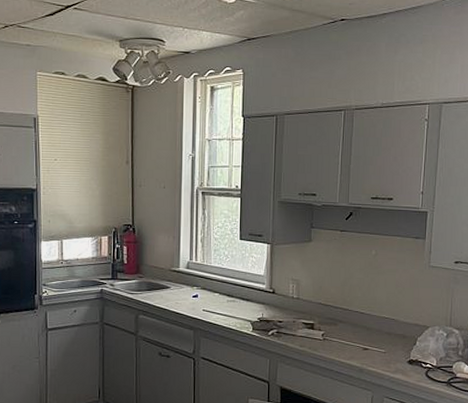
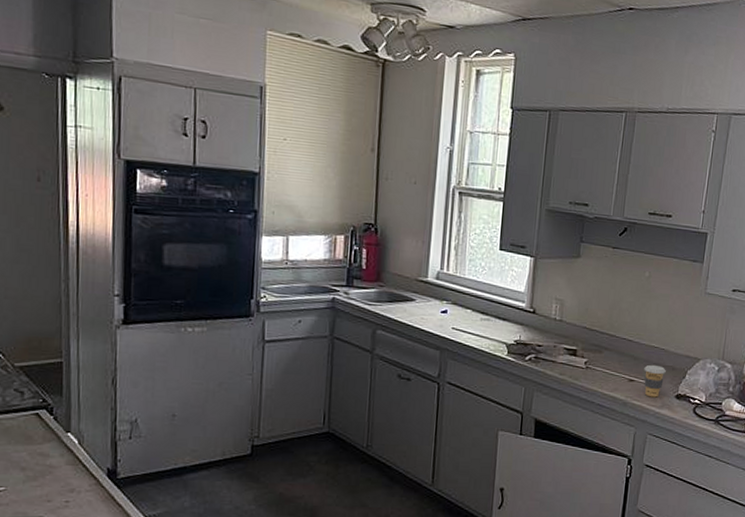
coffee cup: none [377,334,397,364] -> present [644,364,666,398]

